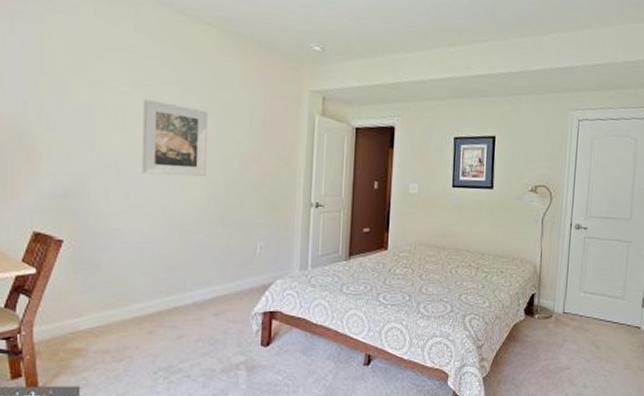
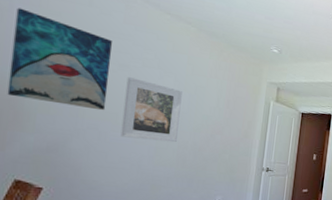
wall art: none [17,27,124,144] -> present [7,8,113,111]

